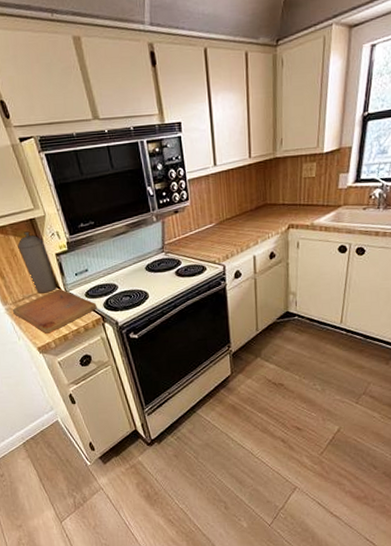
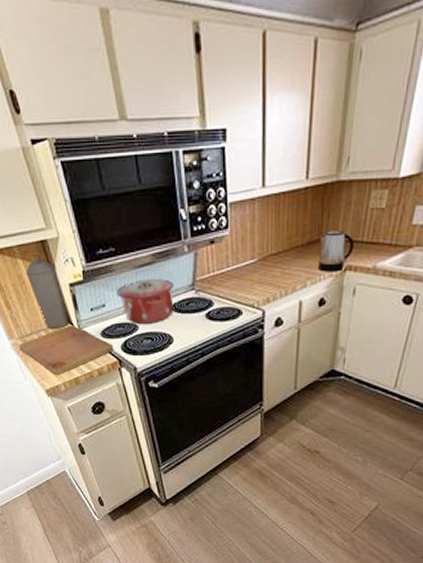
casserole: none [97,245,147,285] -> present [116,279,175,325]
kettle: none [265,196,294,231] -> present [317,230,355,272]

